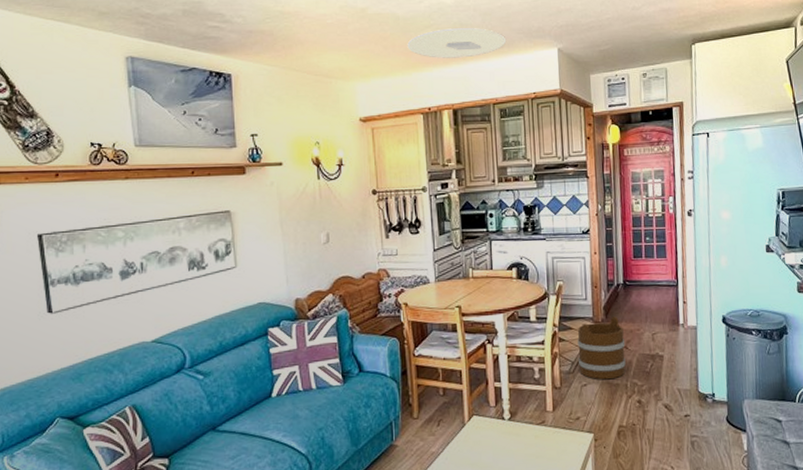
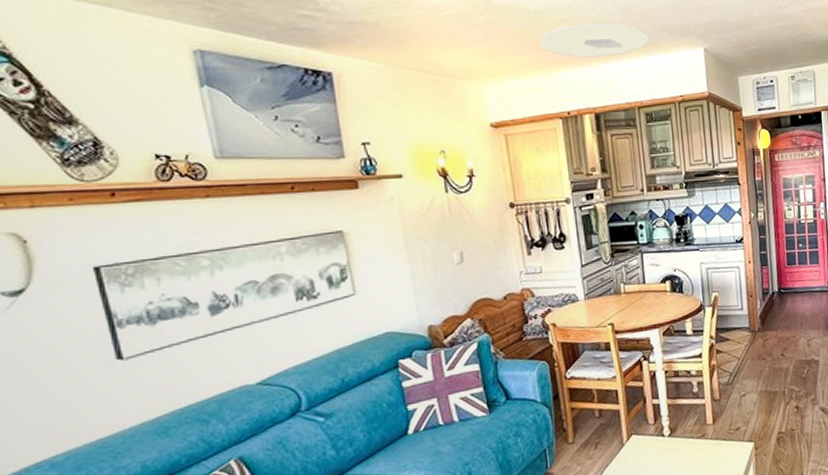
bucket: present [577,317,626,380] -> none [735,325,783,389]

